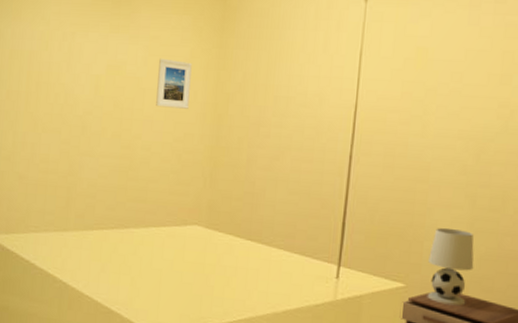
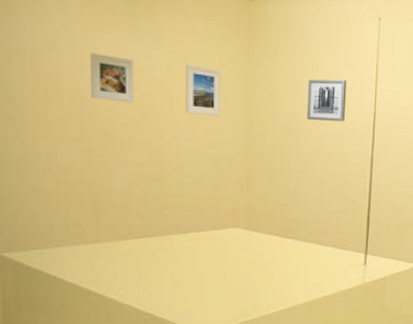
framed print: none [73,51,112,97] -> present [89,53,133,103]
wall art: none [278,68,325,115] -> present [307,79,347,122]

